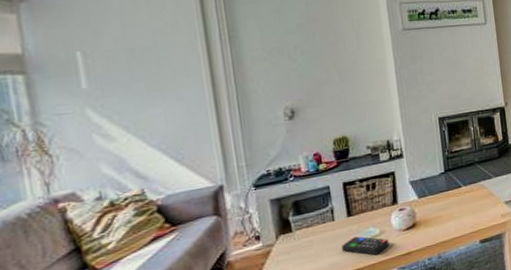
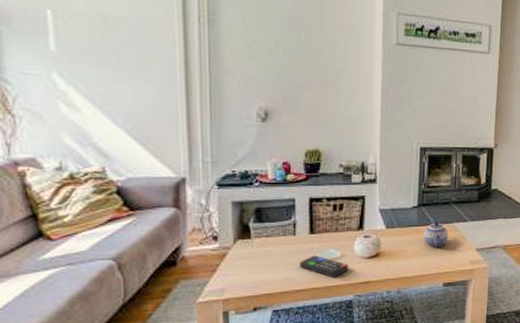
teapot: none [454,183,478,209] -> present [423,221,448,248]

